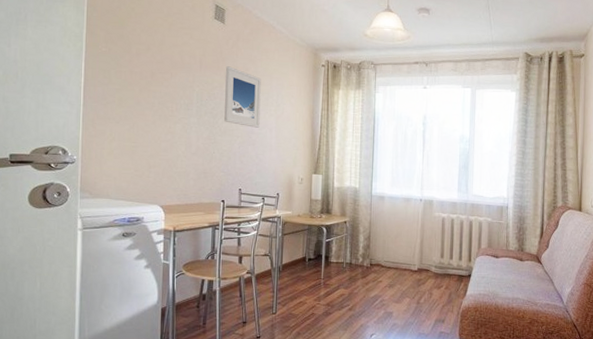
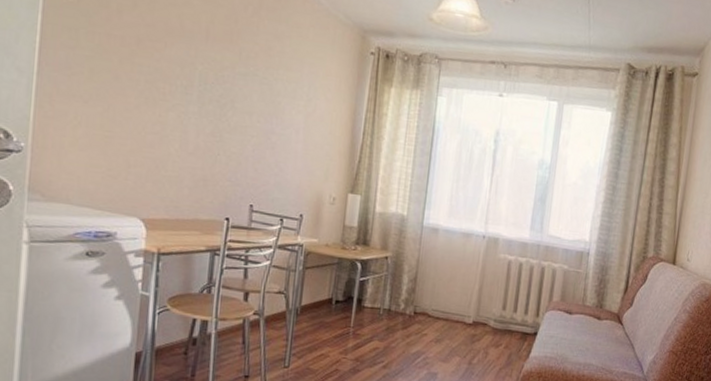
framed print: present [224,66,261,128] -> none [235,41,289,127]

